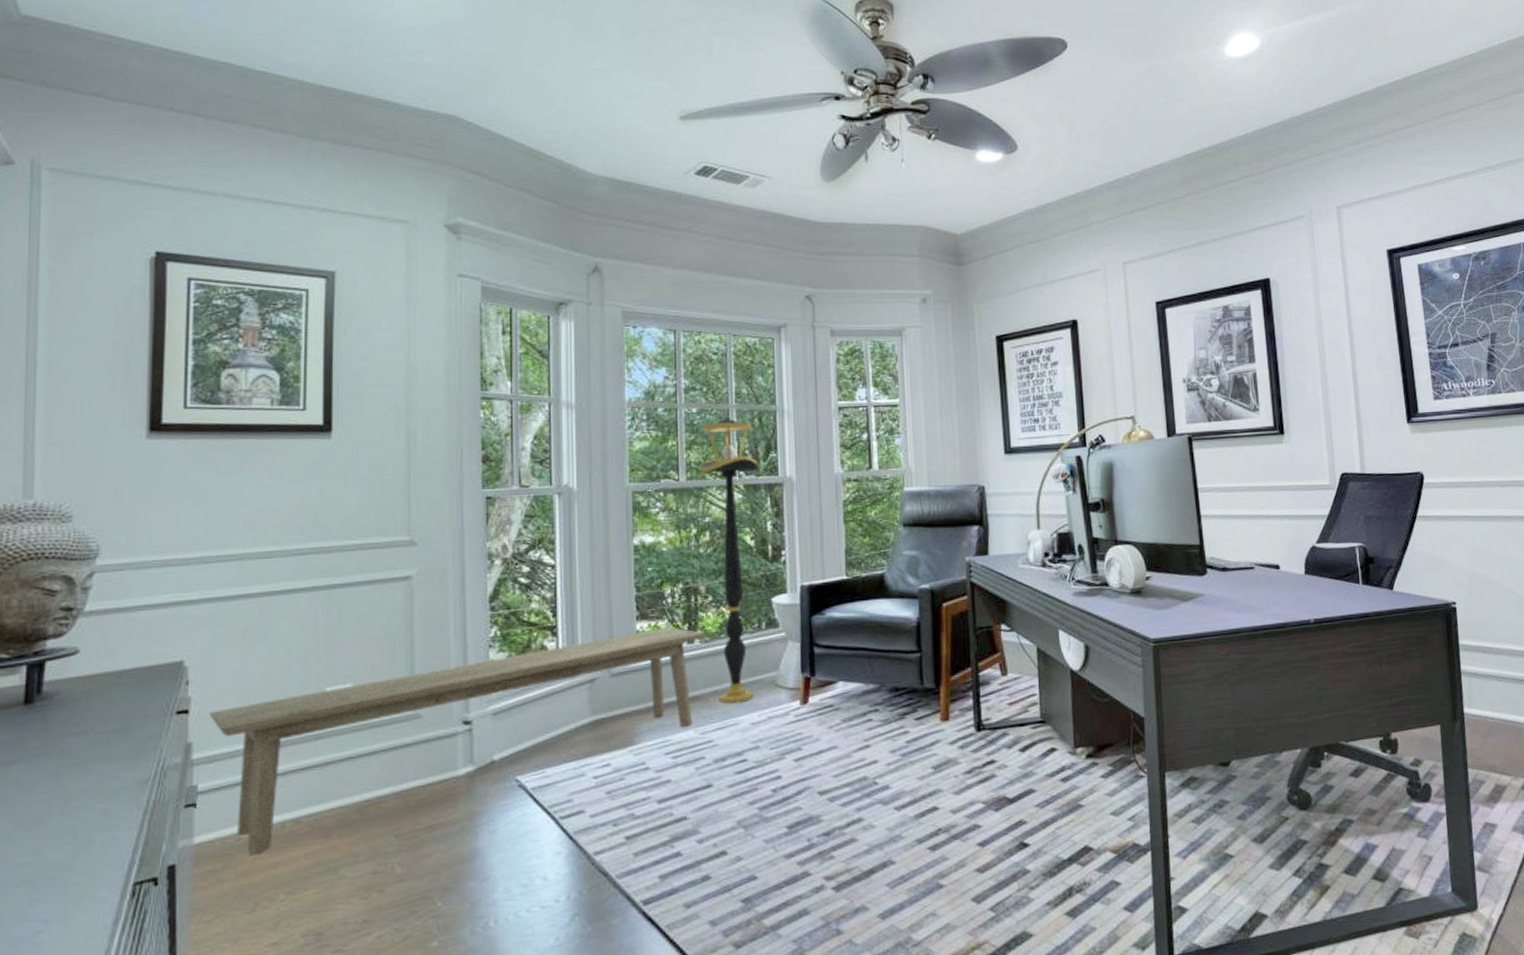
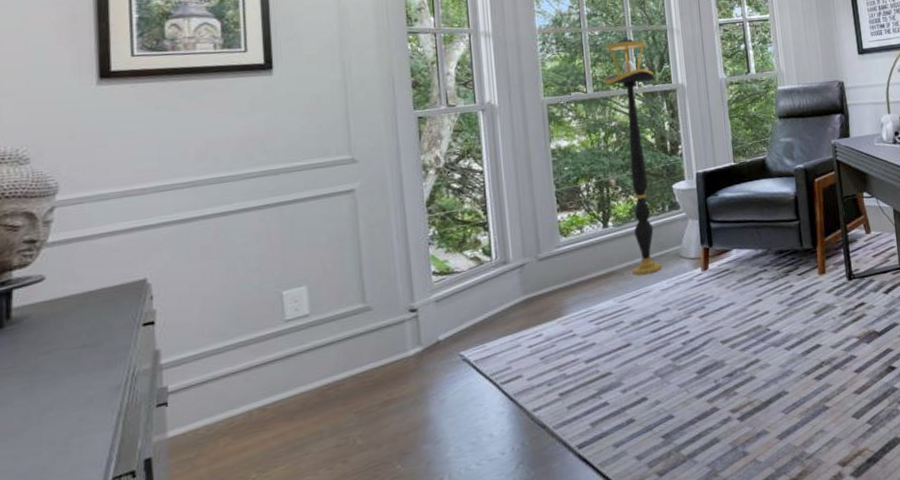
bench: present [209,627,708,856] -> none [174,216,620,444]

